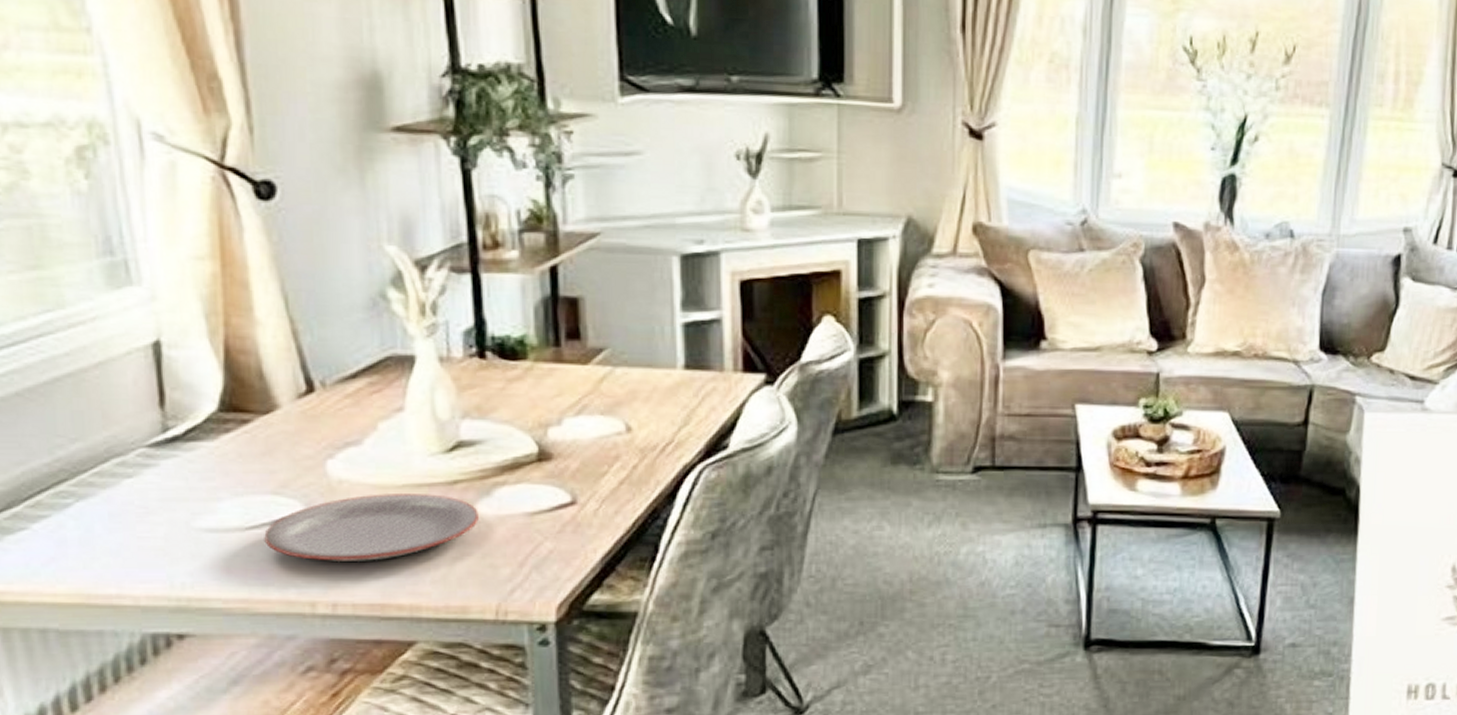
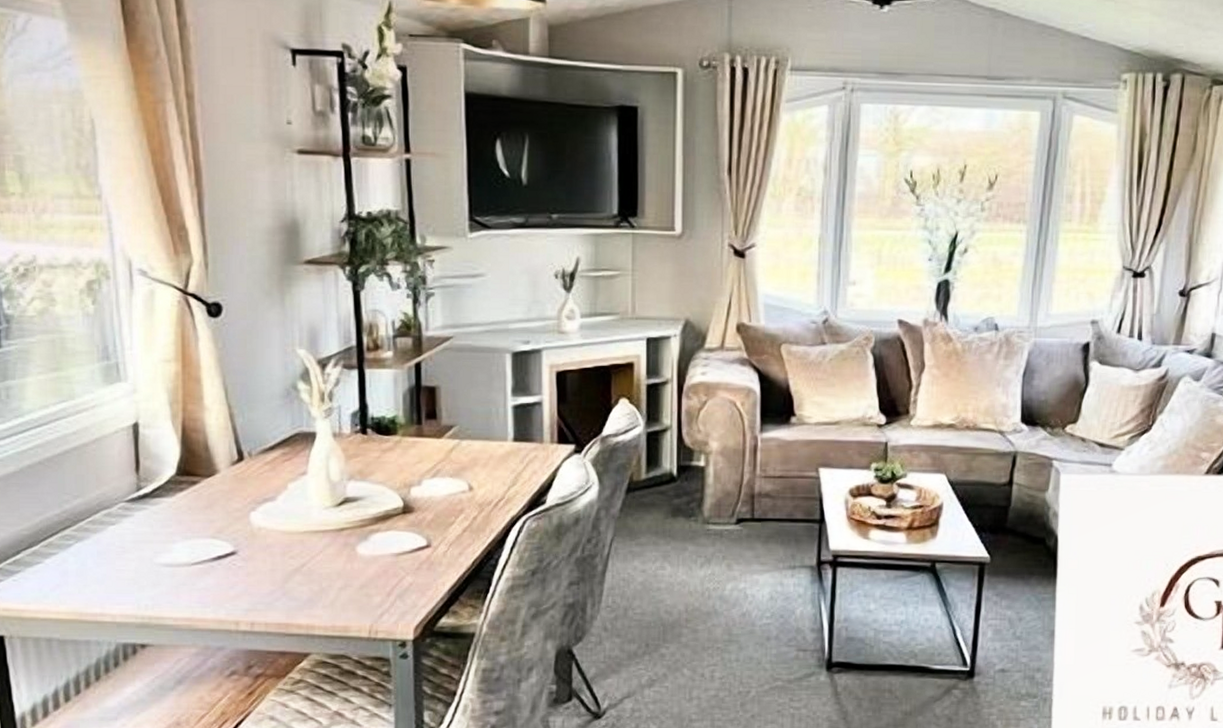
plate: present [264,492,479,561] -> none [204,537,358,590]

